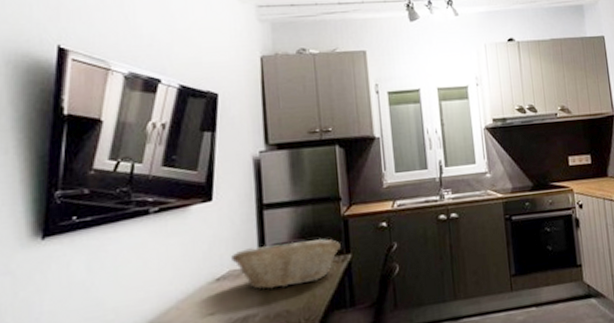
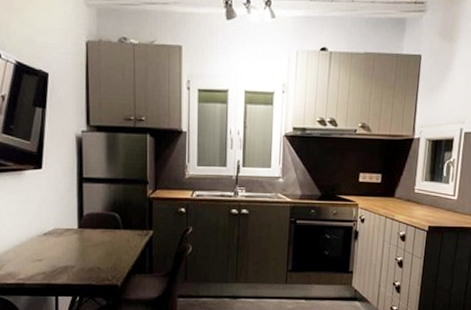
fruit basket: present [231,238,341,290] -> none [56,212,144,250]

